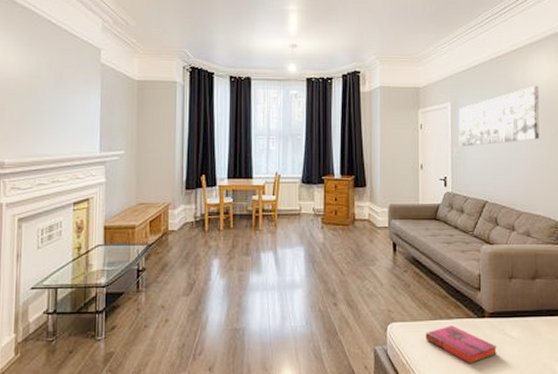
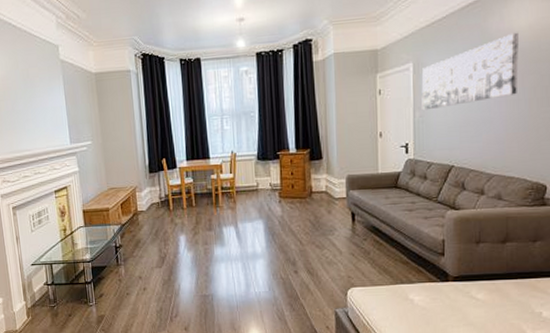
hardback book: present [425,325,497,364] -> none [386,289,461,325]

